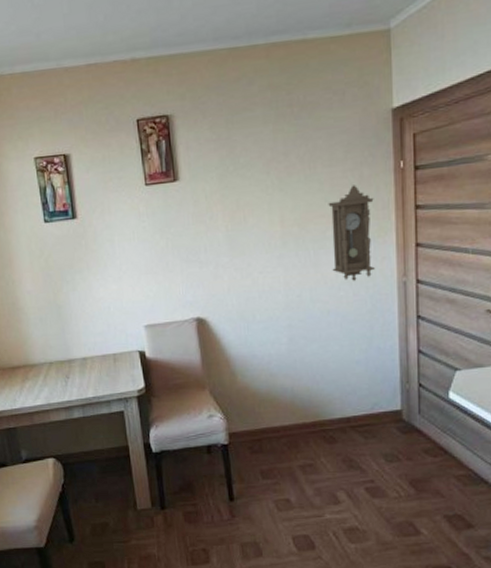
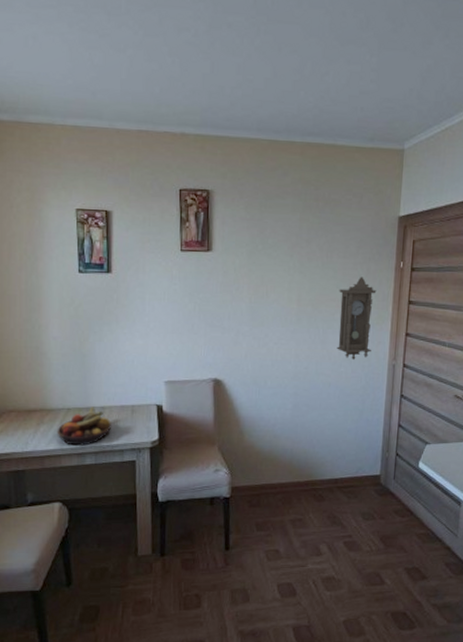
fruit bowl: none [41,358,96,400] -> present [57,407,112,446]

